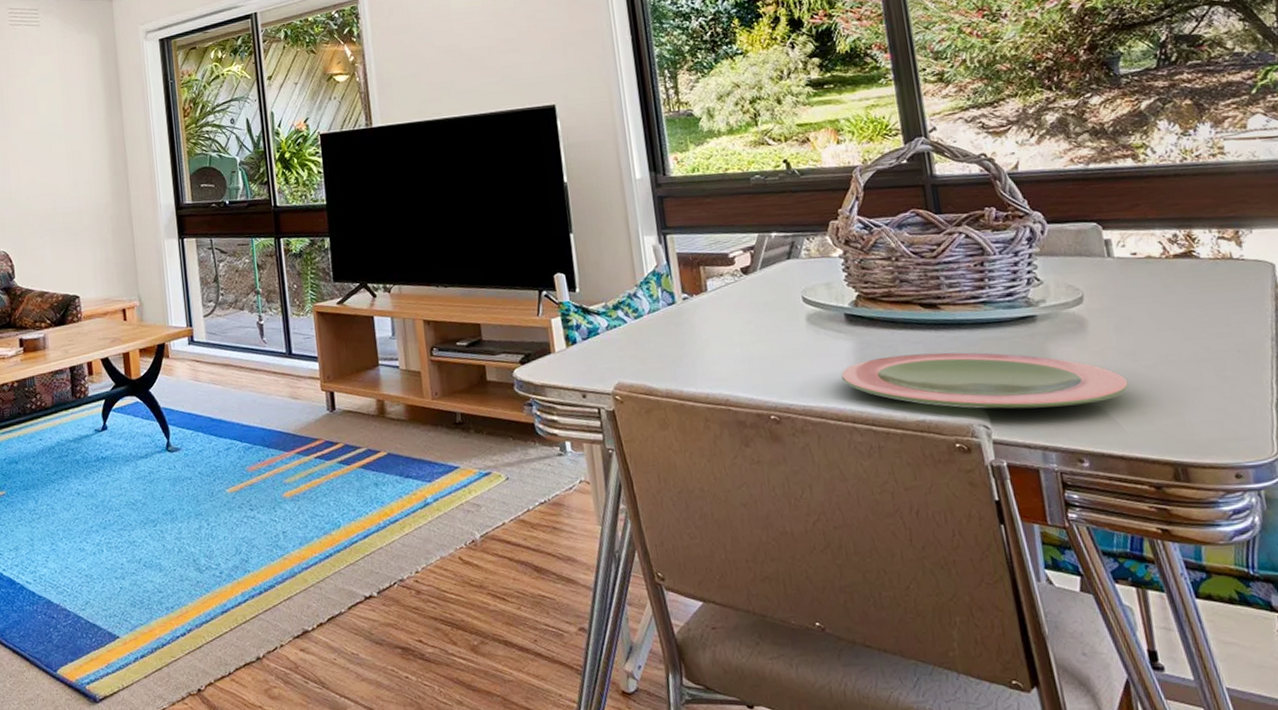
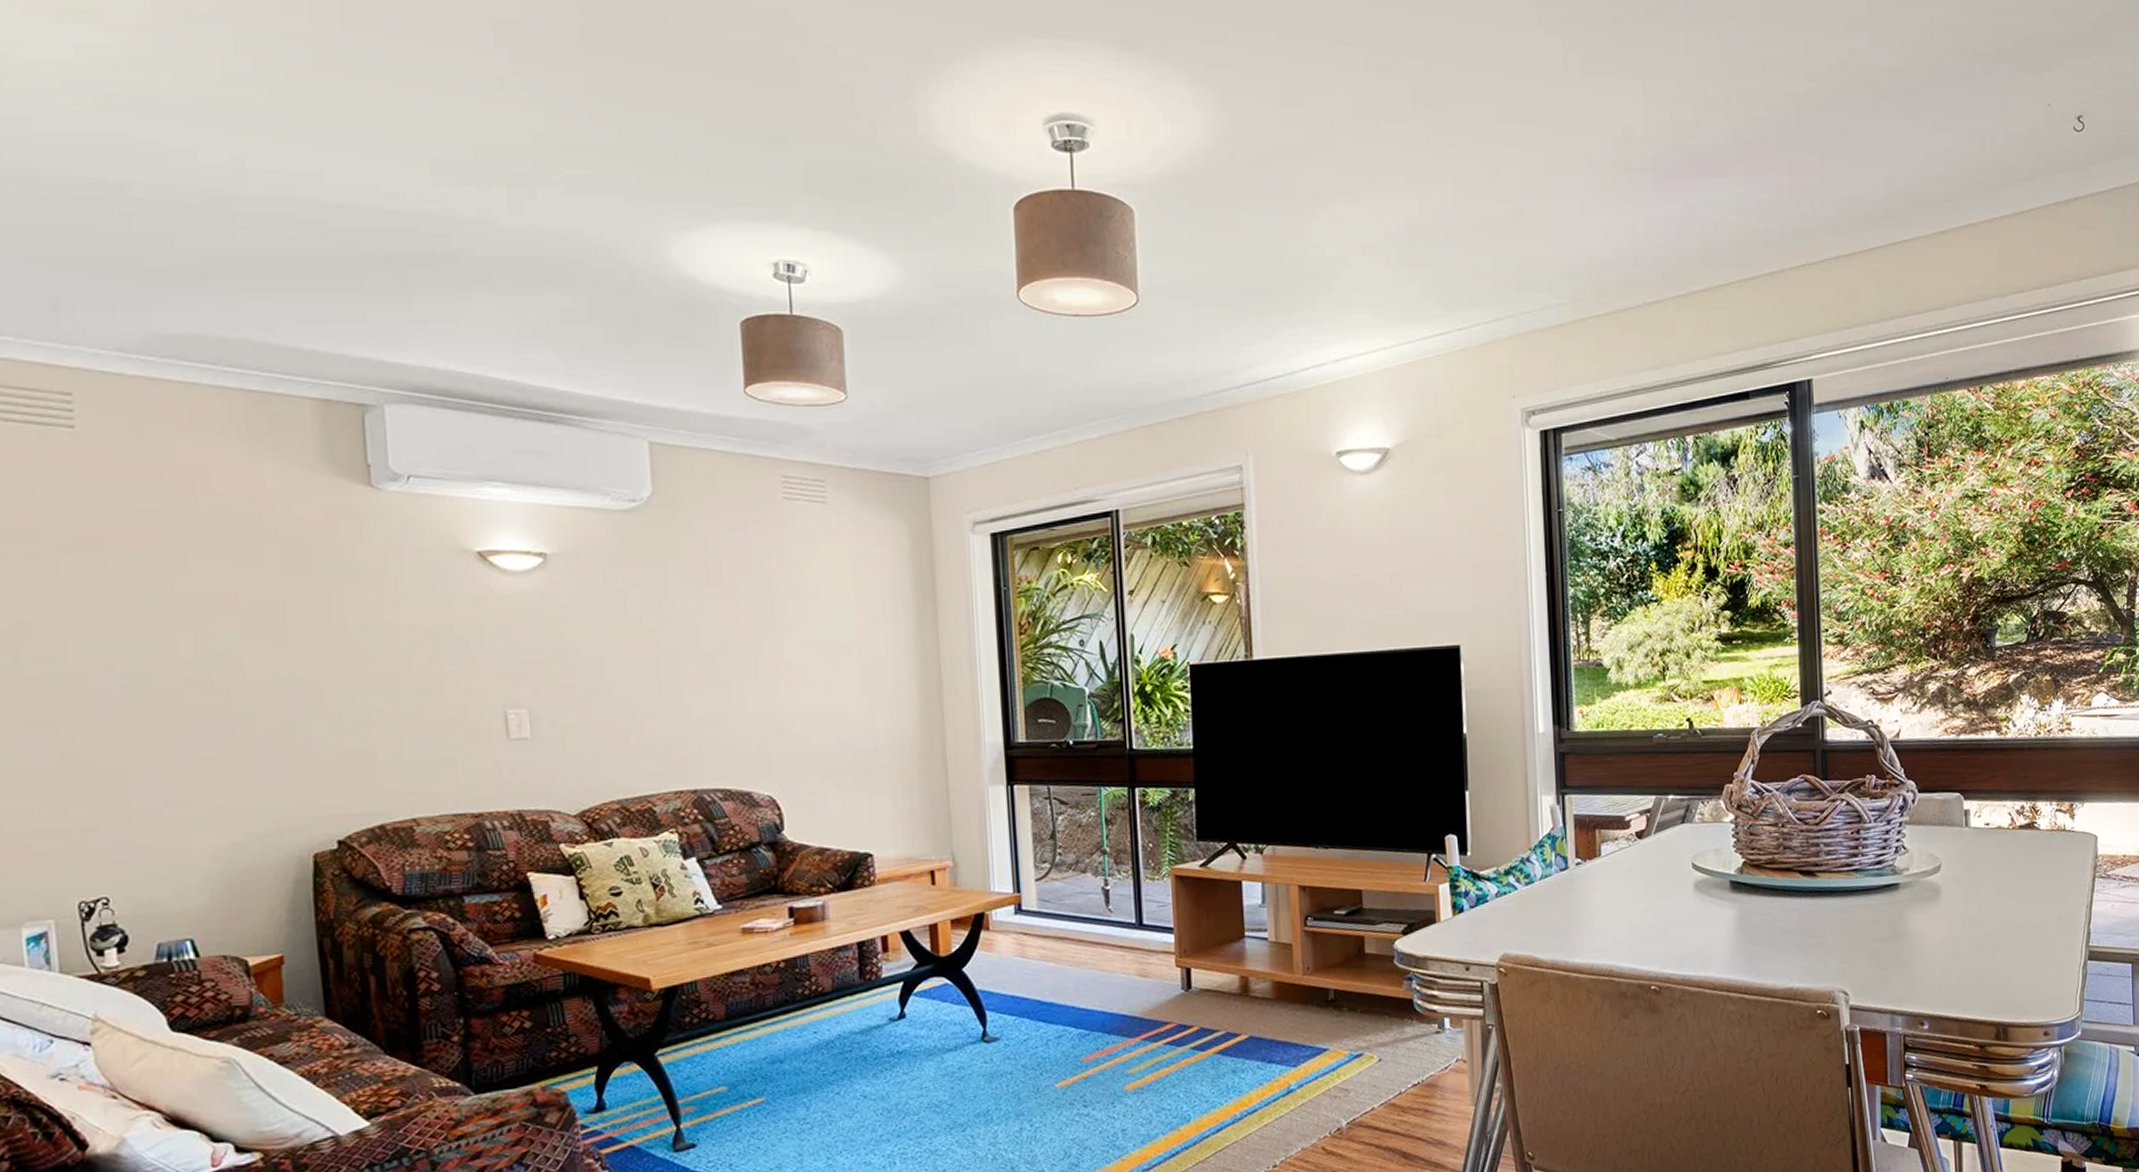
plate: present [840,352,1130,409] -> none [1720,920,1970,975]

